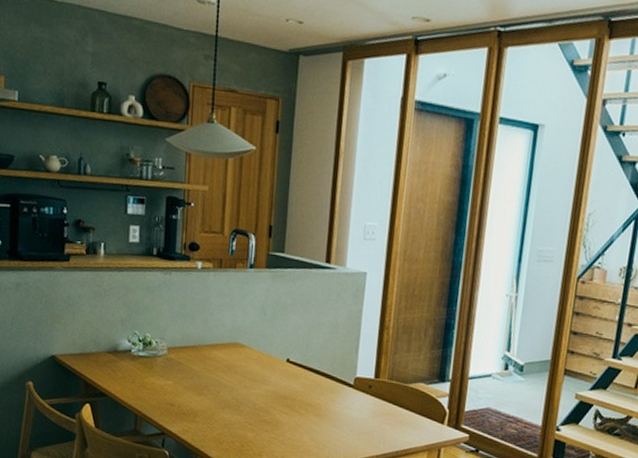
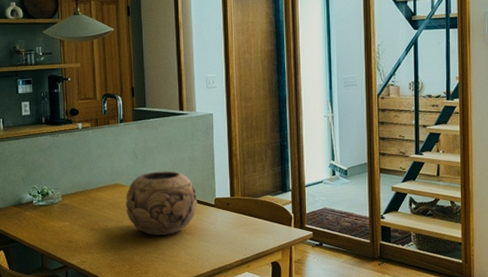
decorative bowl: none [244,334,333,414] -> present [126,171,198,235]

